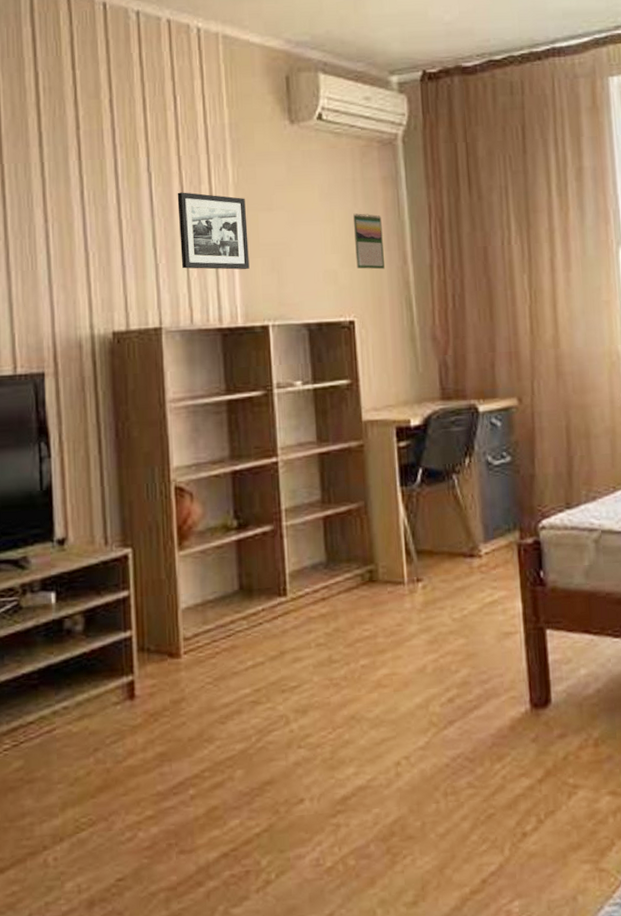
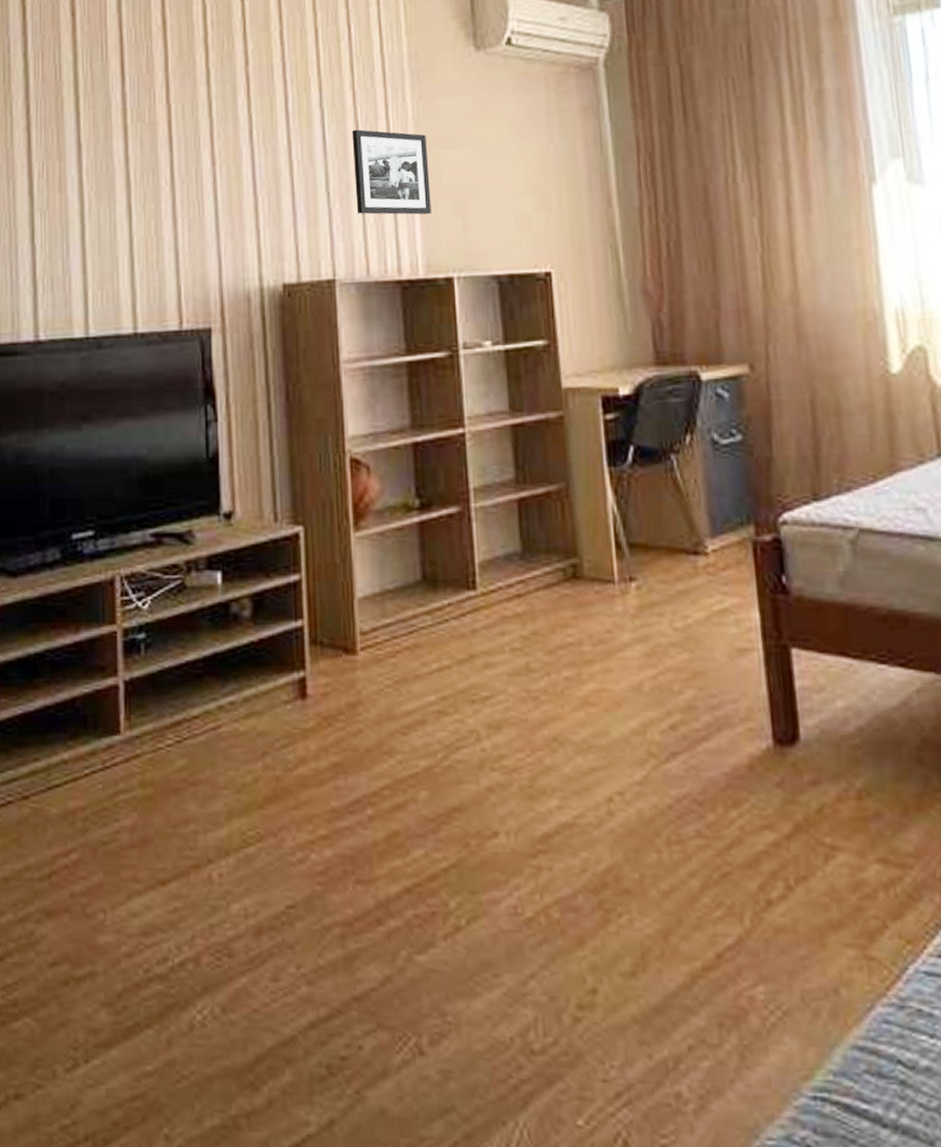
calendar: present [352,213,385,270] -> none [547,149,586,213]

